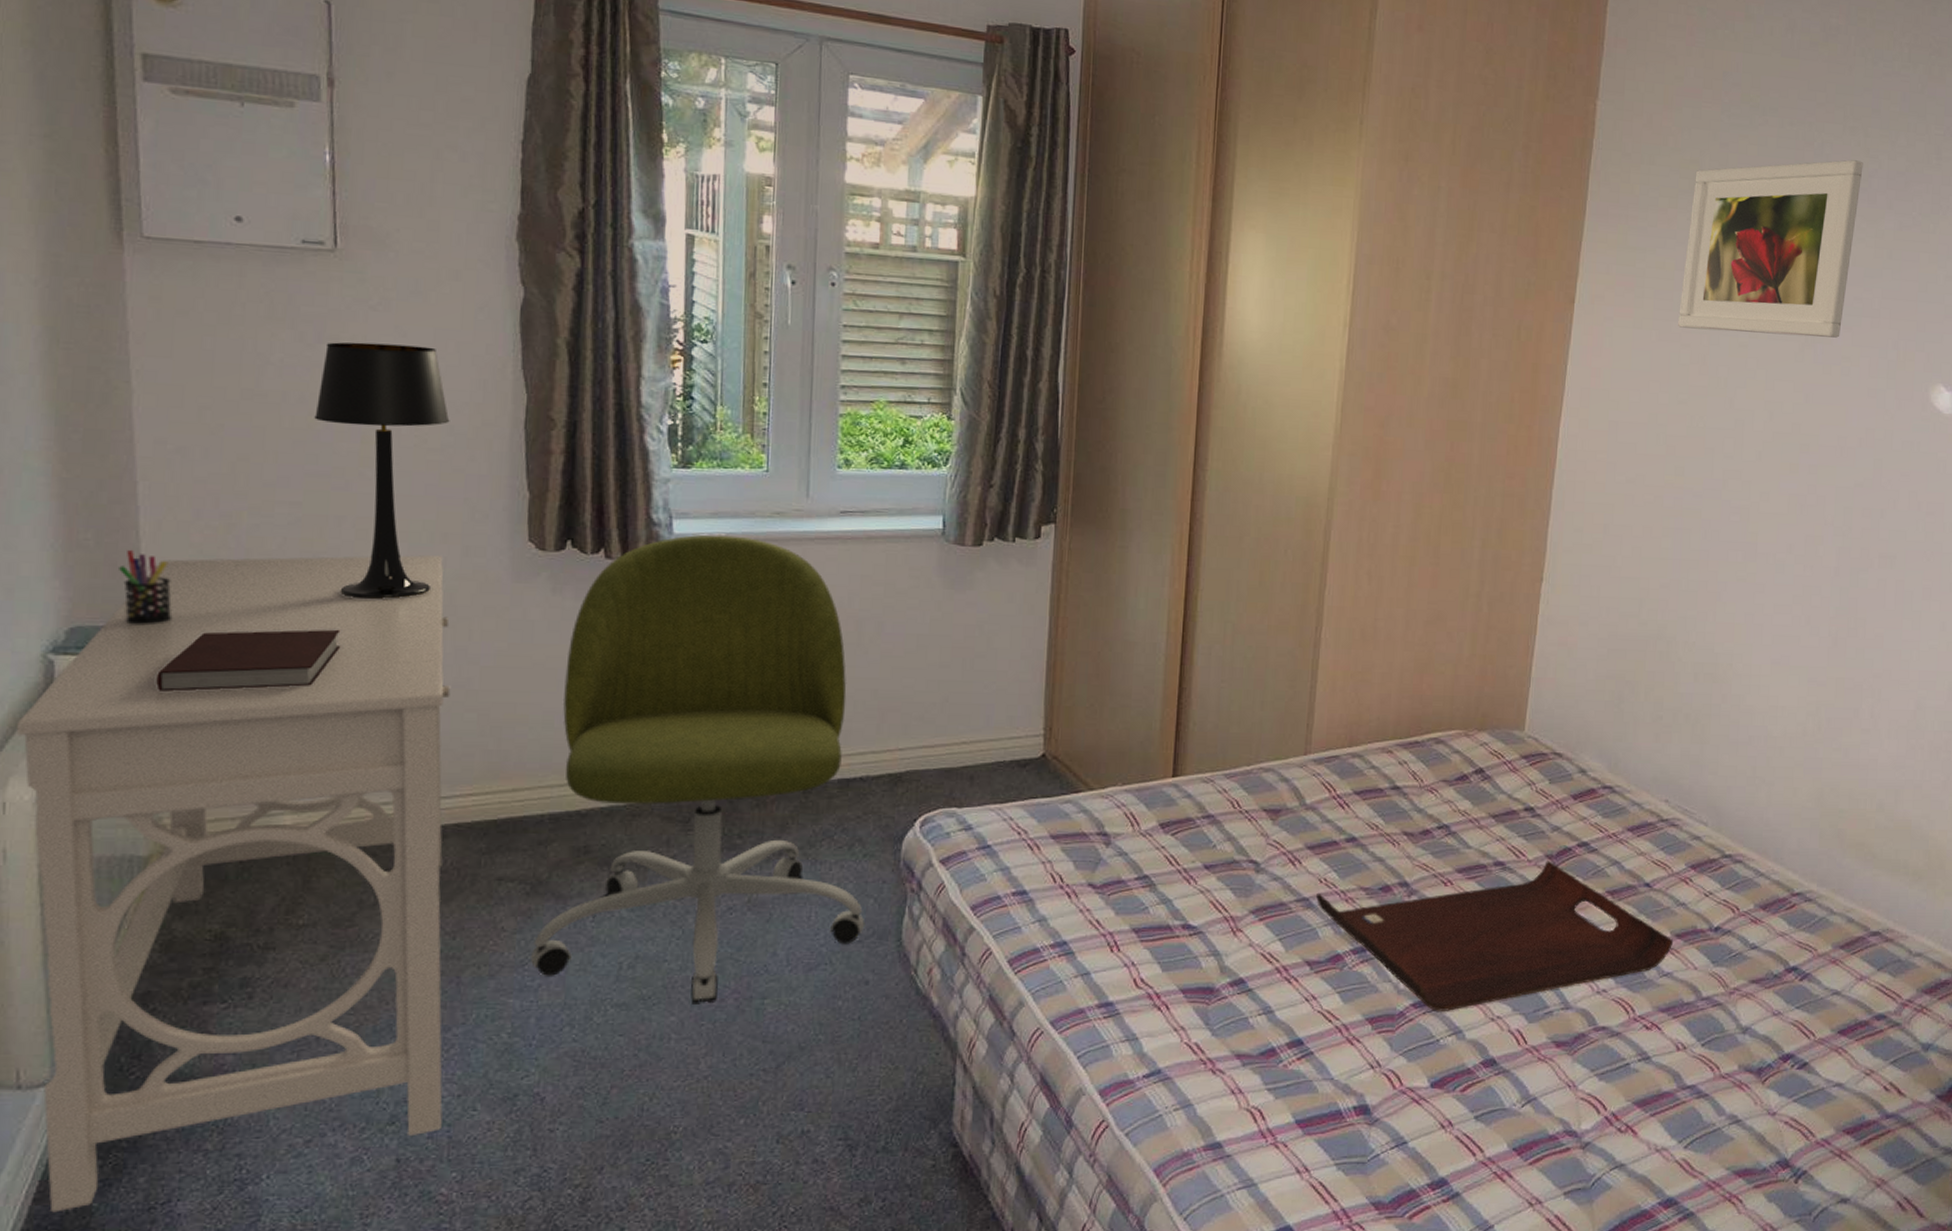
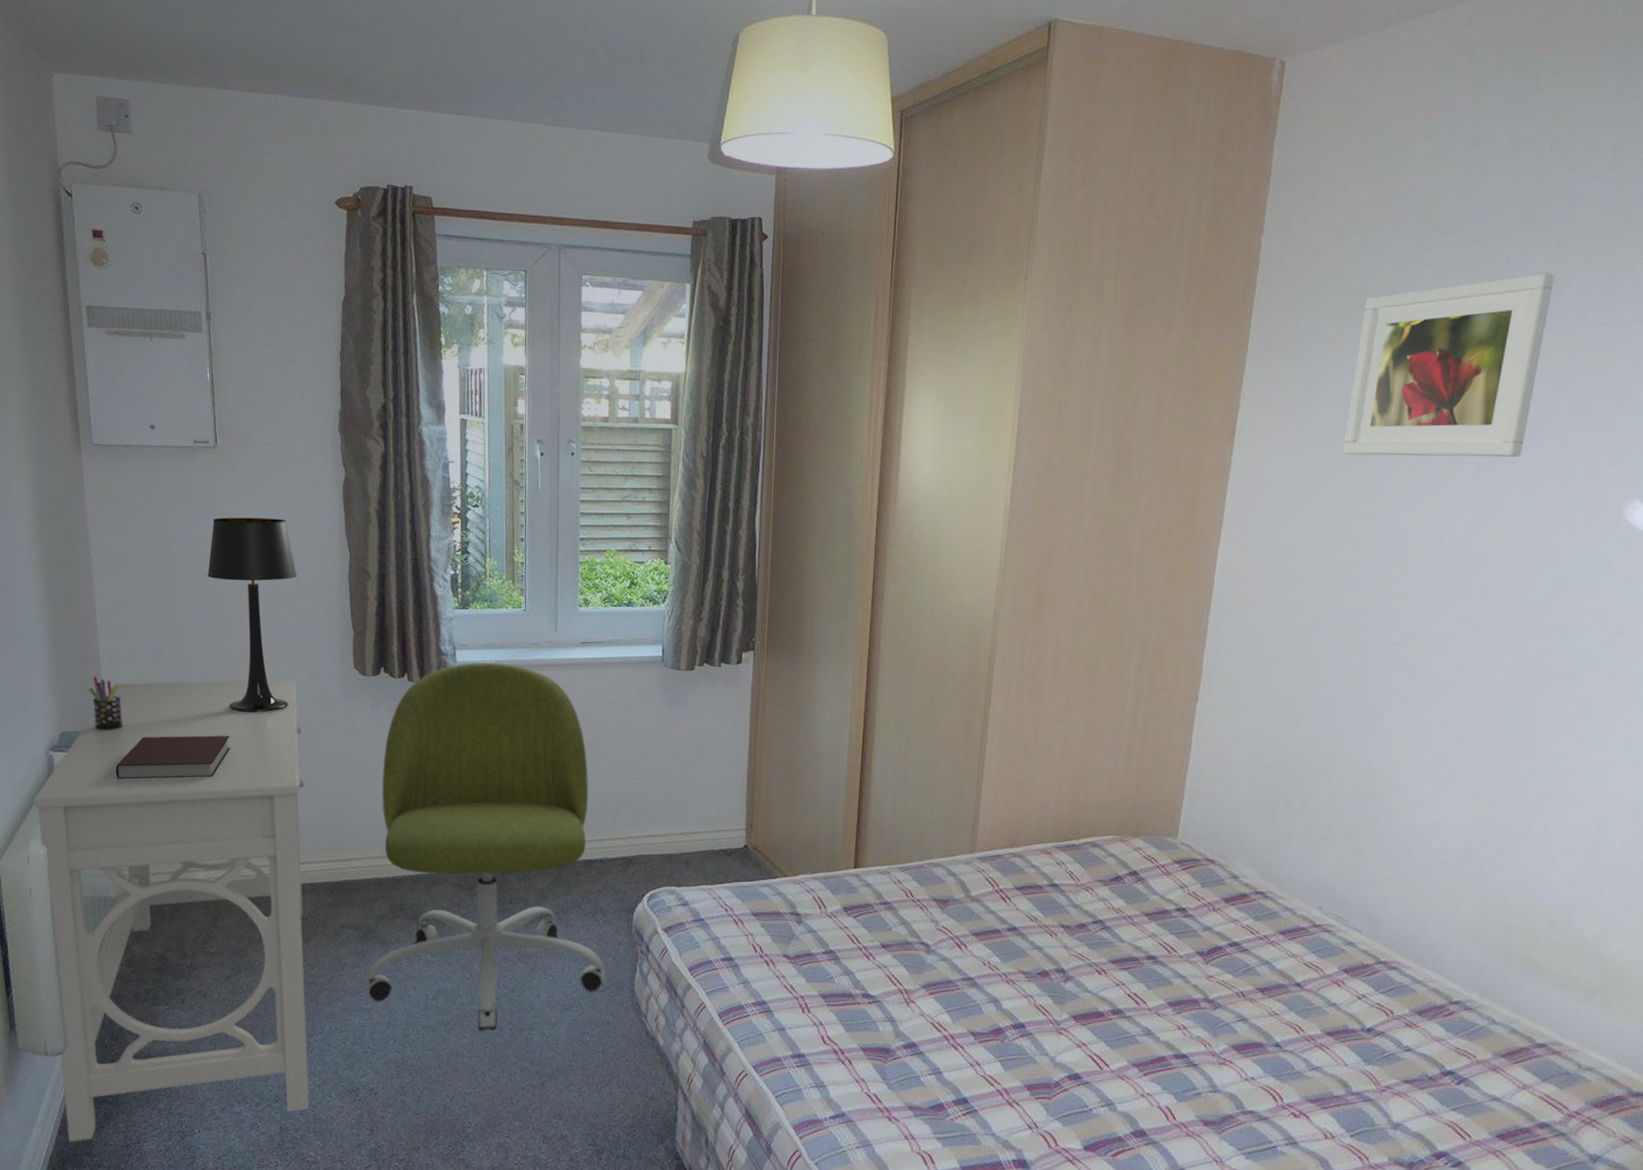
serving tray: present [1316,861,1674,1011] -> none [980,957,1324,1085]

